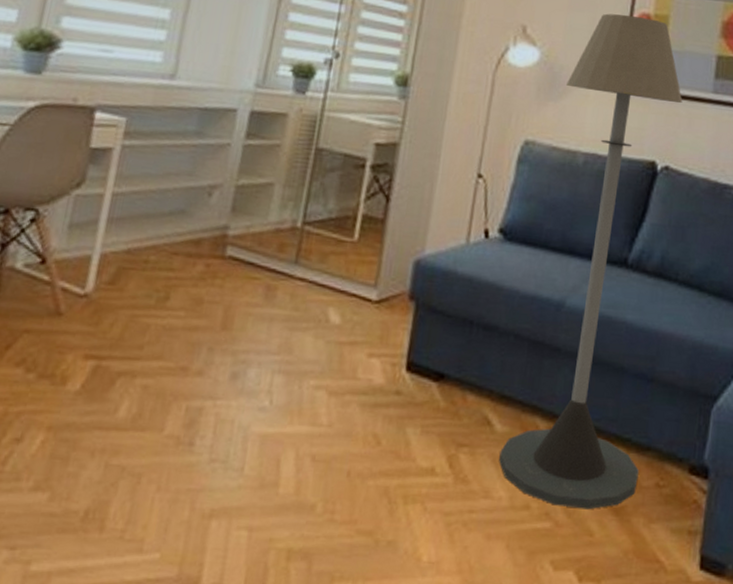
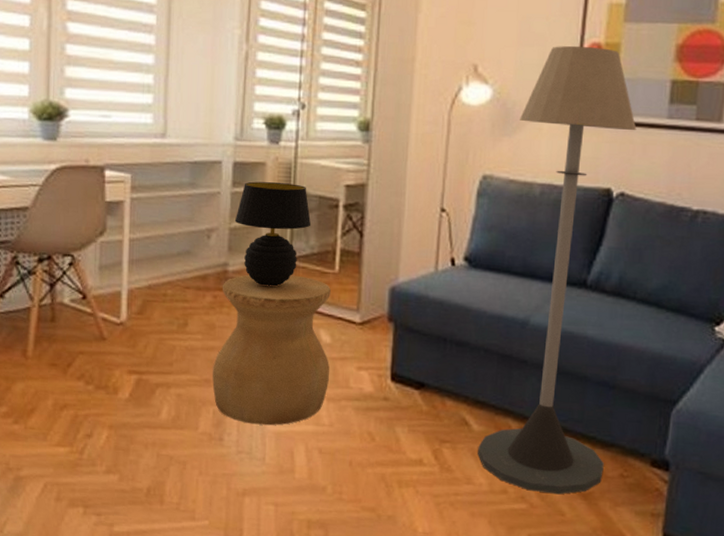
side table: none [189,240,347,426] -> present [212,274,331,426]
table lamp: none [243,134,332,255] -> present [234,181,312,287]

